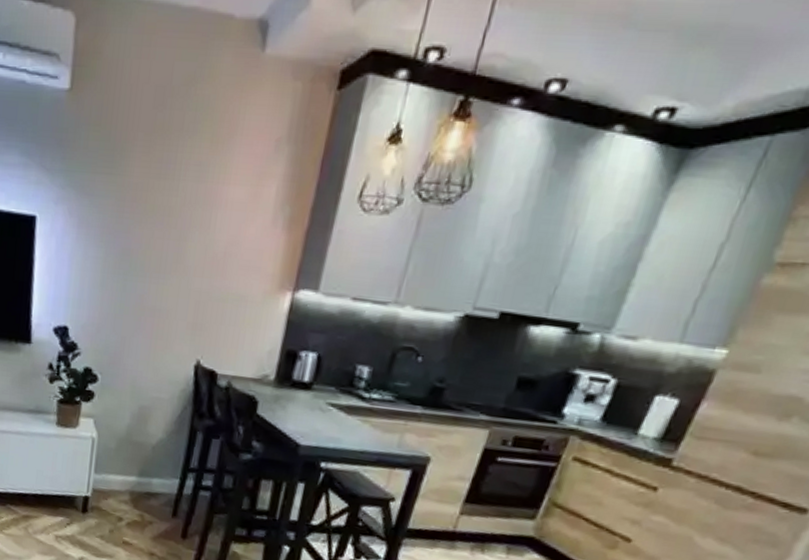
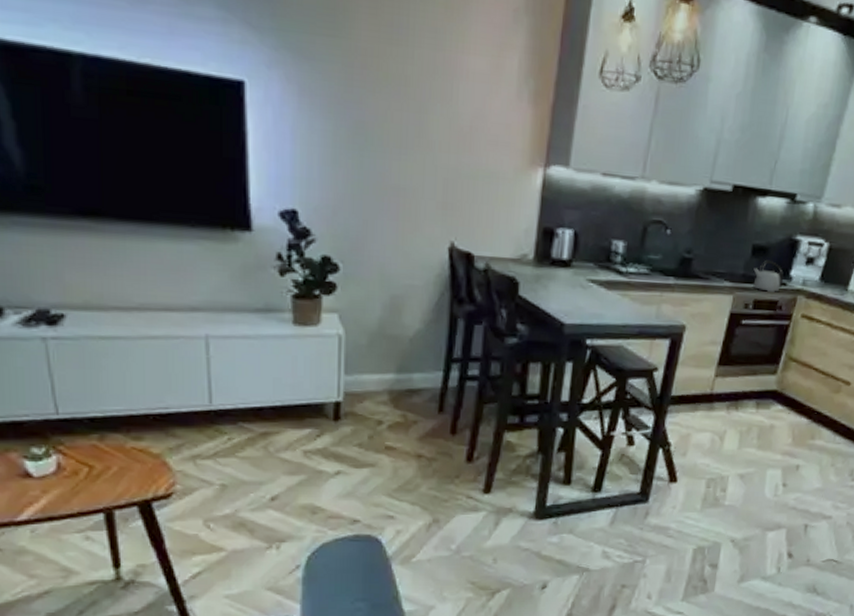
kettle: none [514,394,554,430] -> present [753,259,784,292]

